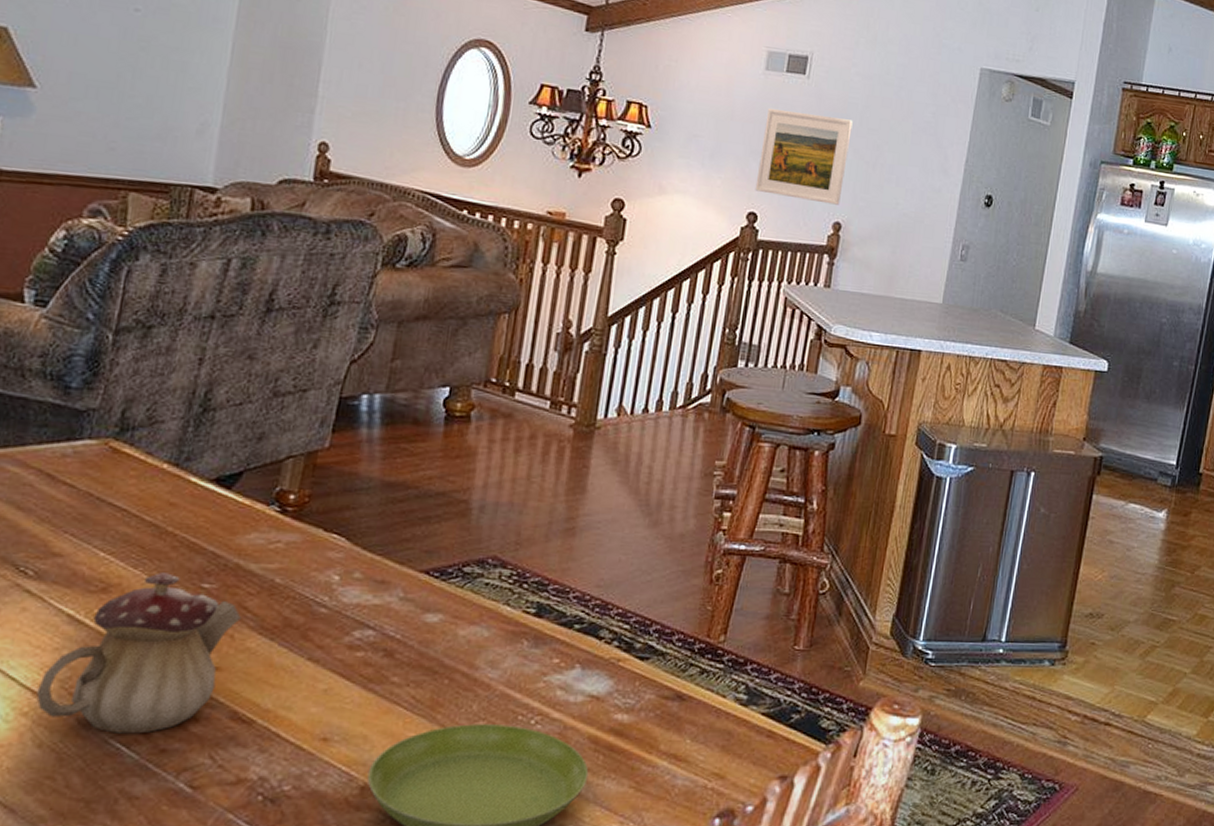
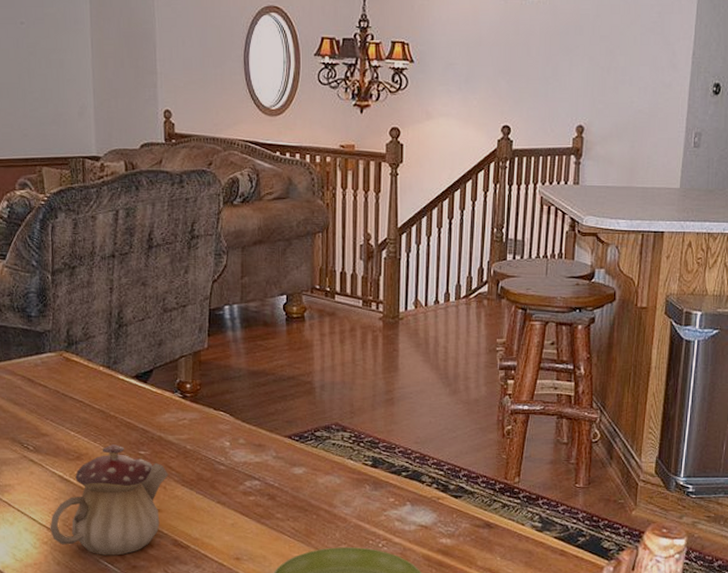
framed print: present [755,108,853,205] -> none [506,29,586,110]

